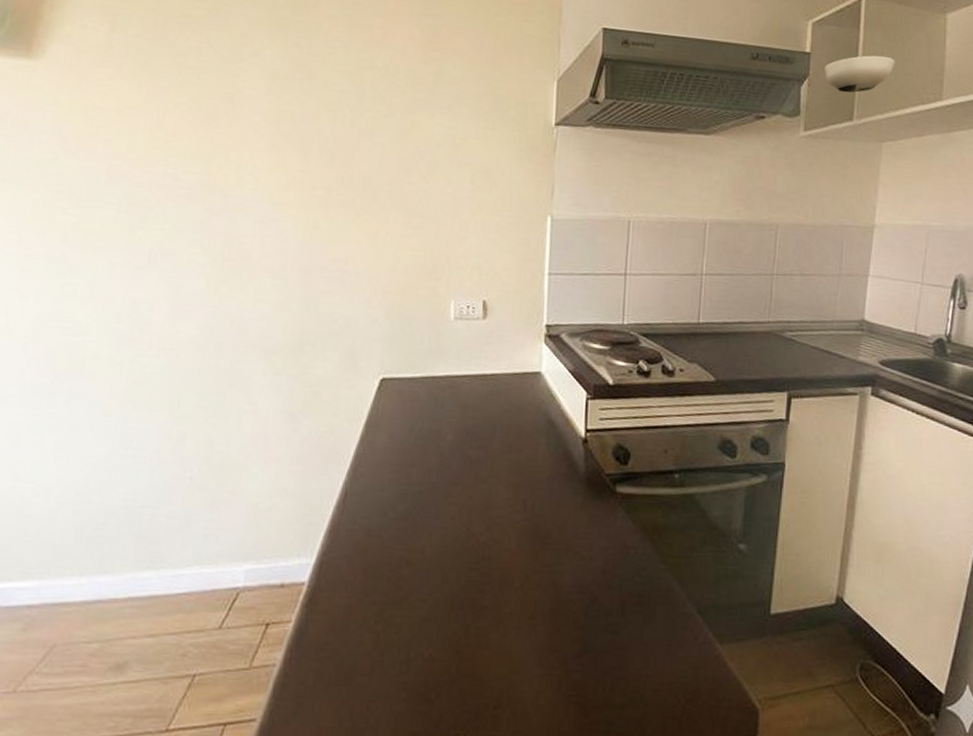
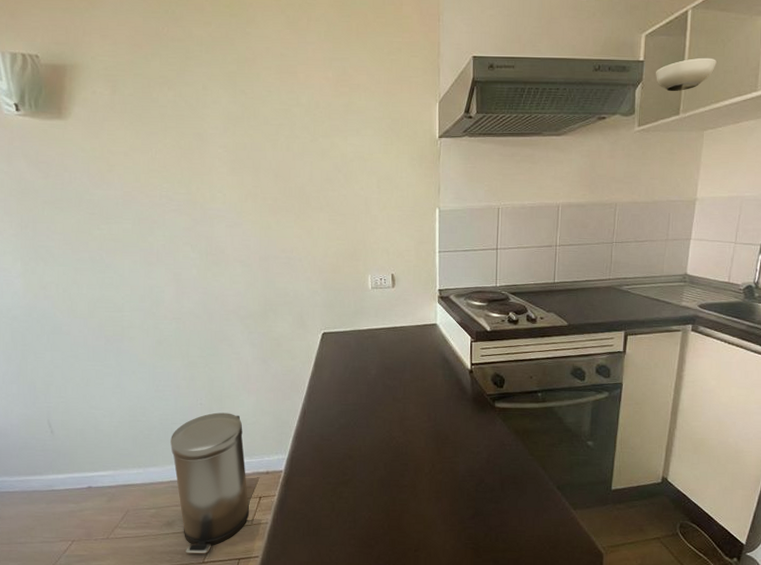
pedal bin: none [135,491,251,718] -> present [170,412,250,555]

